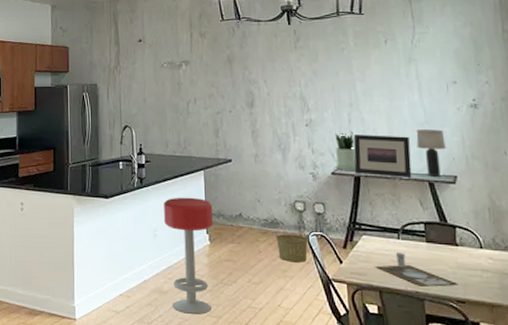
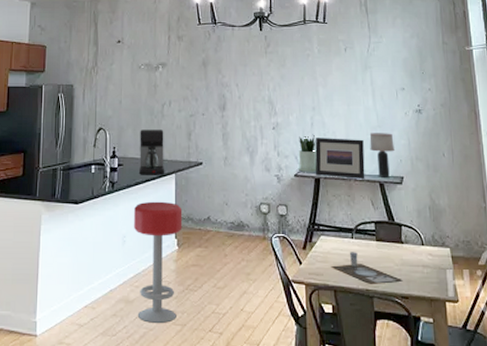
coffee maker: none [166,127,193,172] -> present [139,129,165,175]
basket: present [276,234,308,263] -> none [241,237,271,265]

